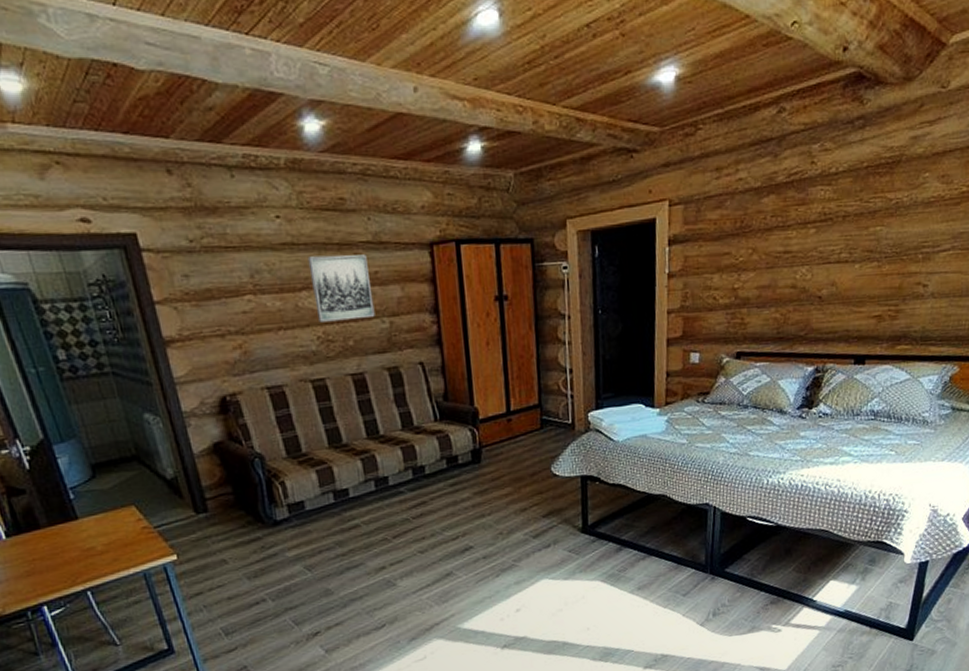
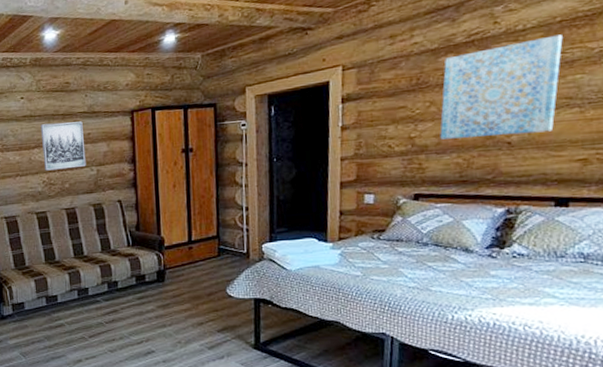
wall art: none [761,181,868,292] -> present [440,34,563,140]

